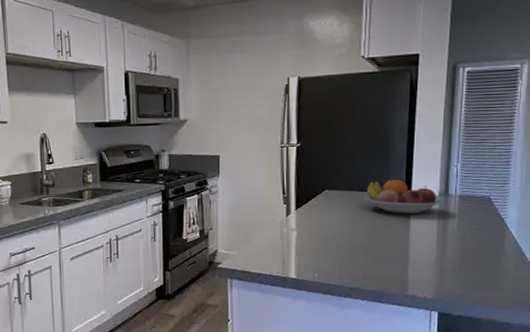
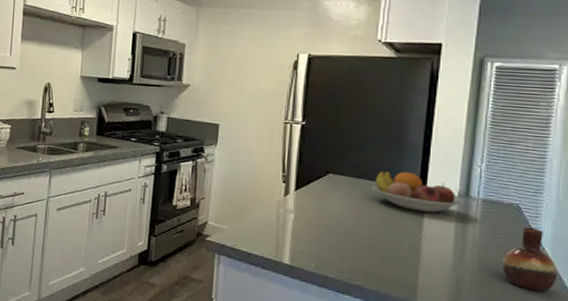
vase: none [477,215,523,270] -> present [501,226,558,292]

